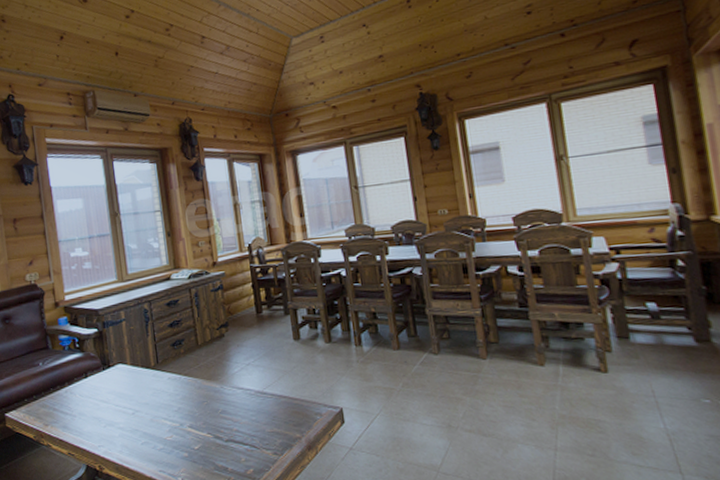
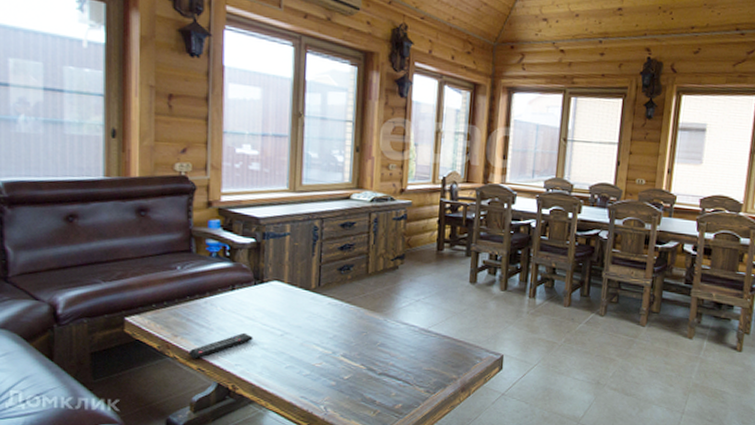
remote control: none [59,415,110,445] -> present [188,332,253,359]

